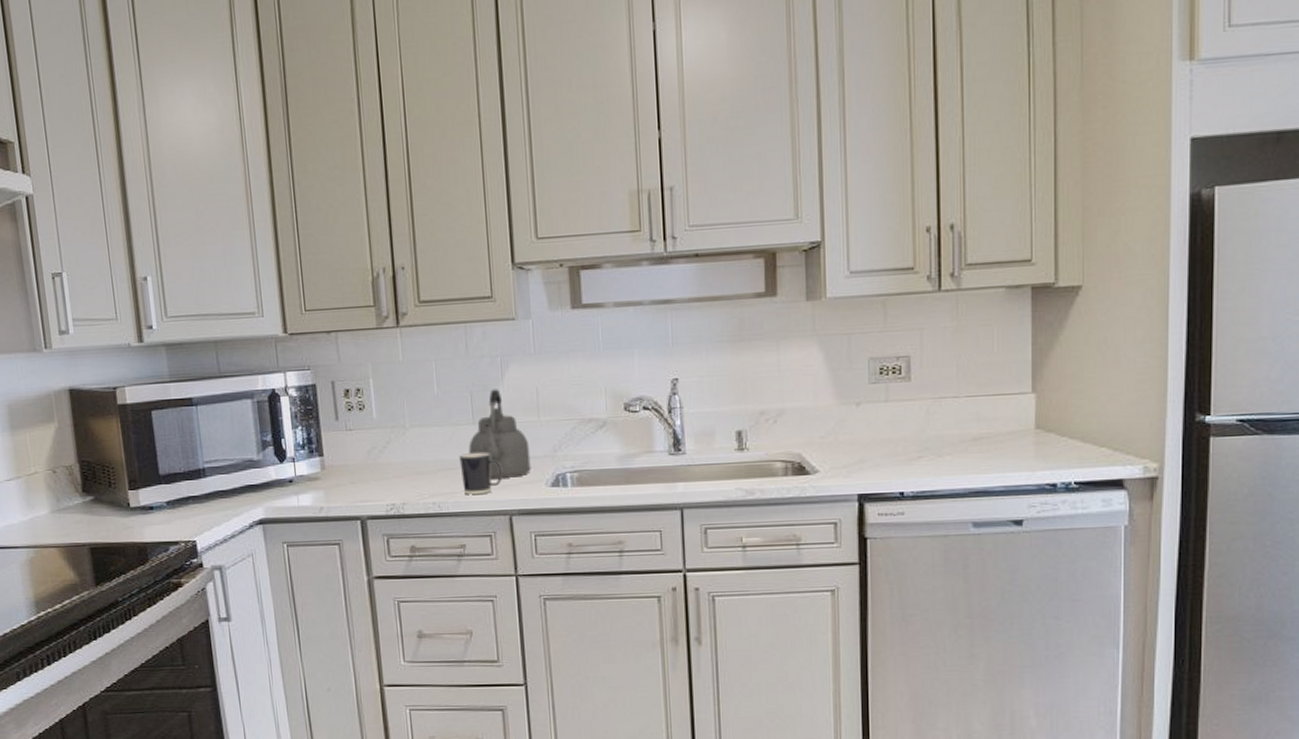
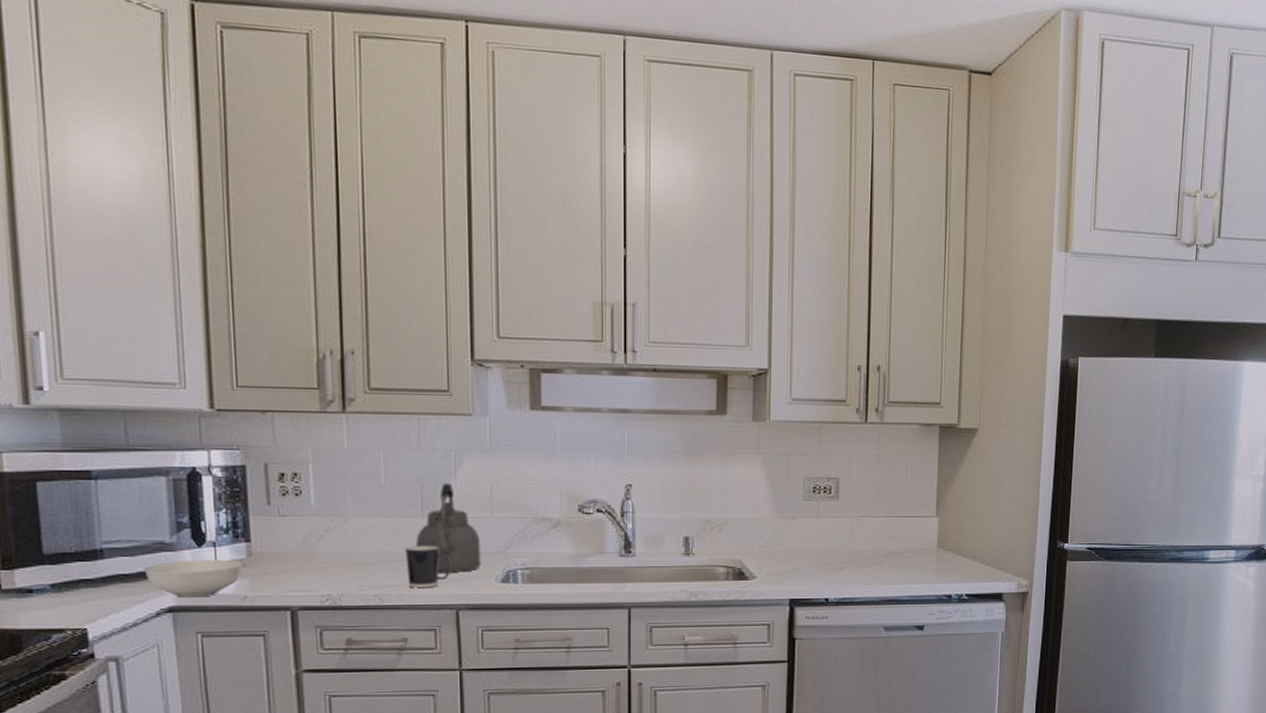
bowl: none [238,473,319,511] -> present [144,559,244,598]

